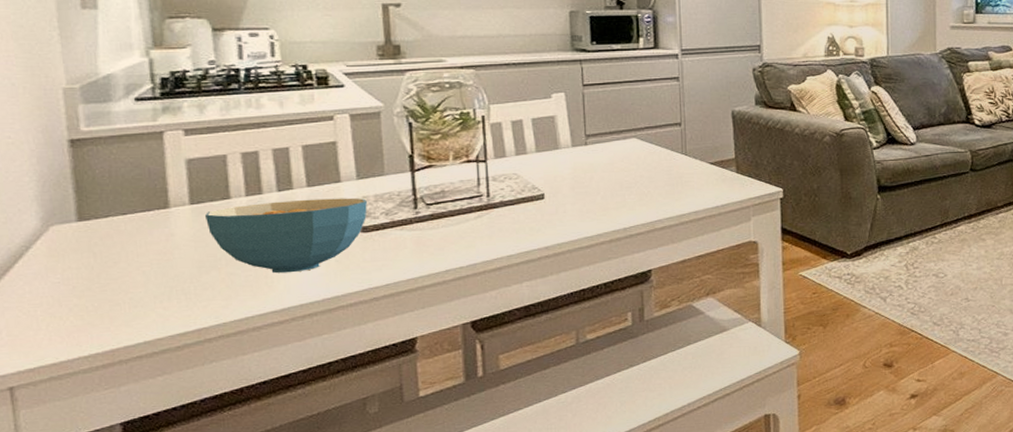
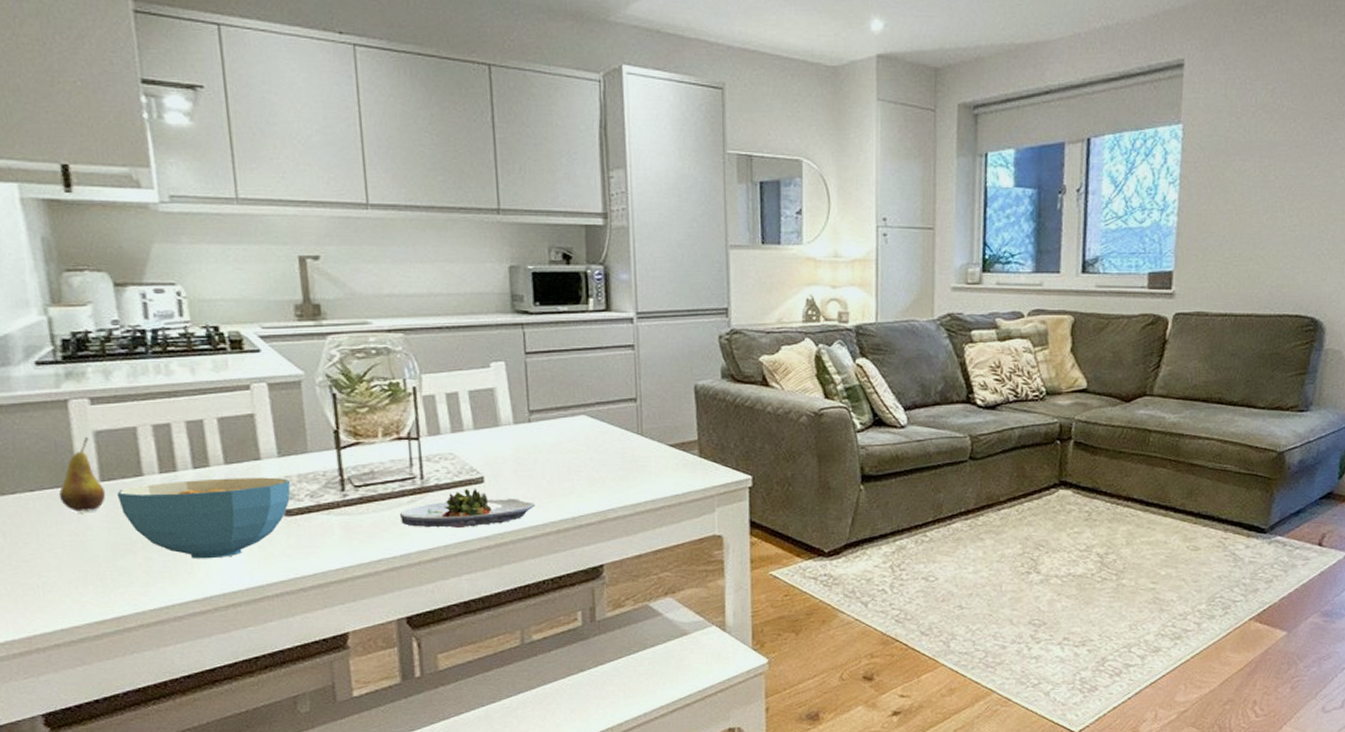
fruit: none [149,165,195,233] -> present [58,437,106,512]
salad plate: none [468,204,590,241] -> present [400,489,535,528]

